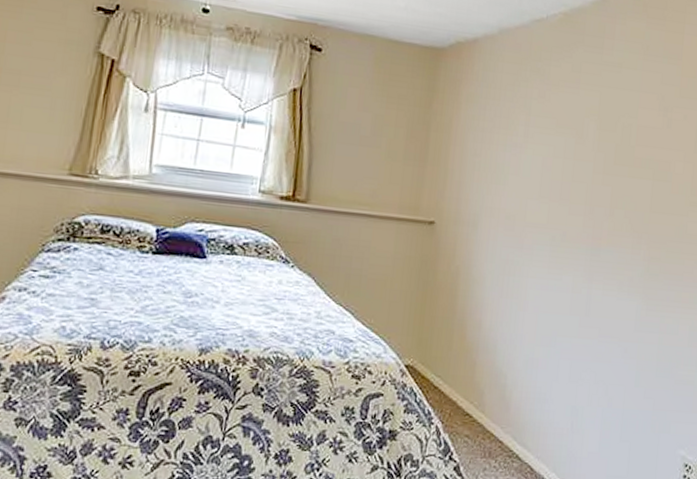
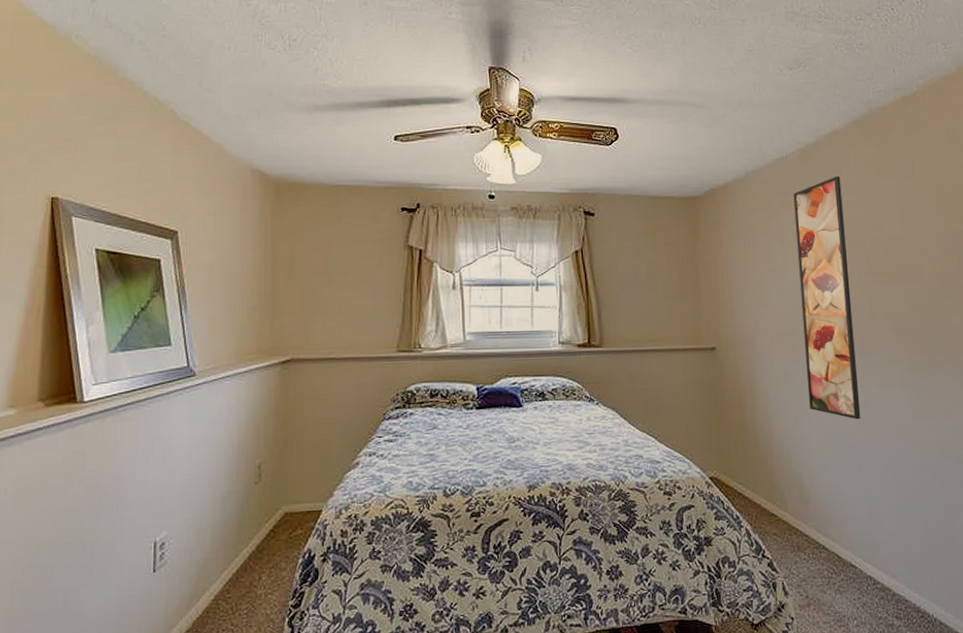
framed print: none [526,49,602,323] -> present [793,175,861,420]

